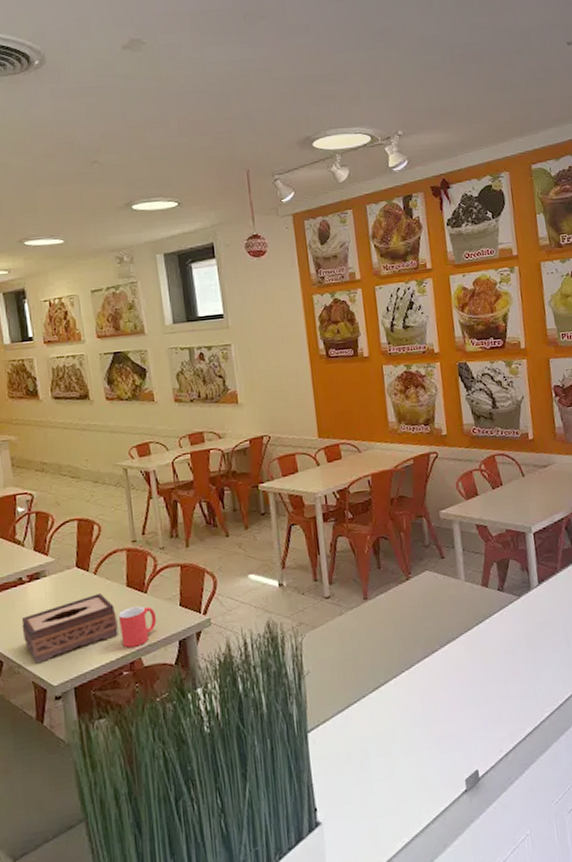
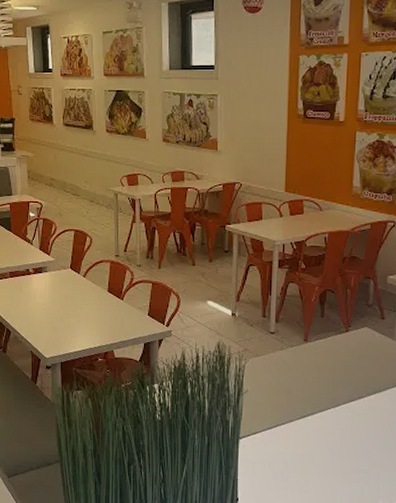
tissue box: present [21,593,118,664] -> none [26,293,98,339]
mug: present [118,606,157,648] -> none [99,309,129,341]

